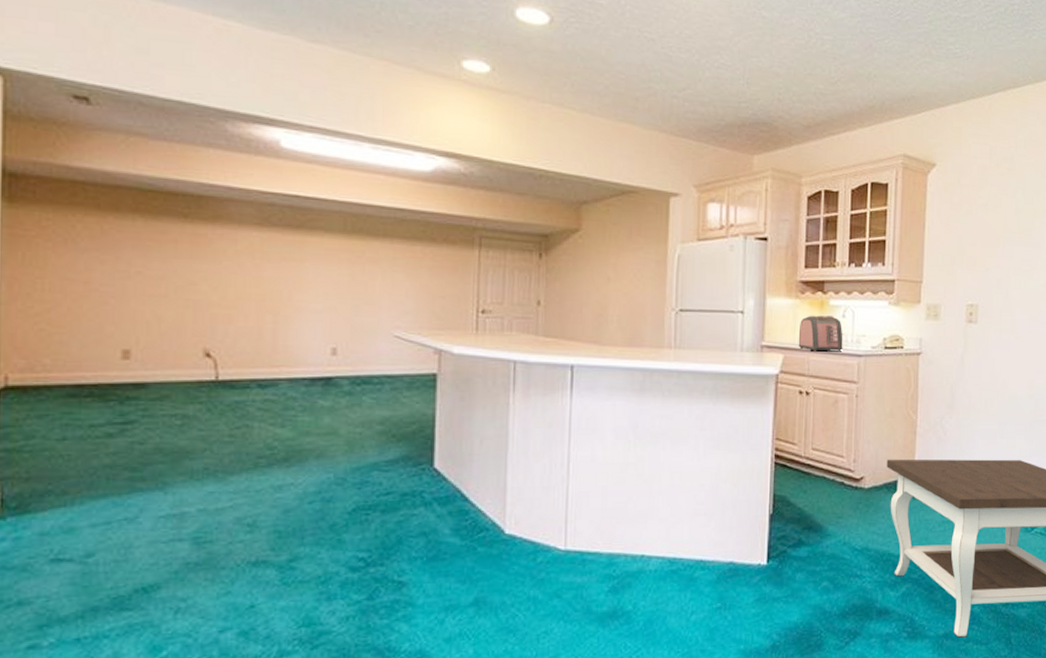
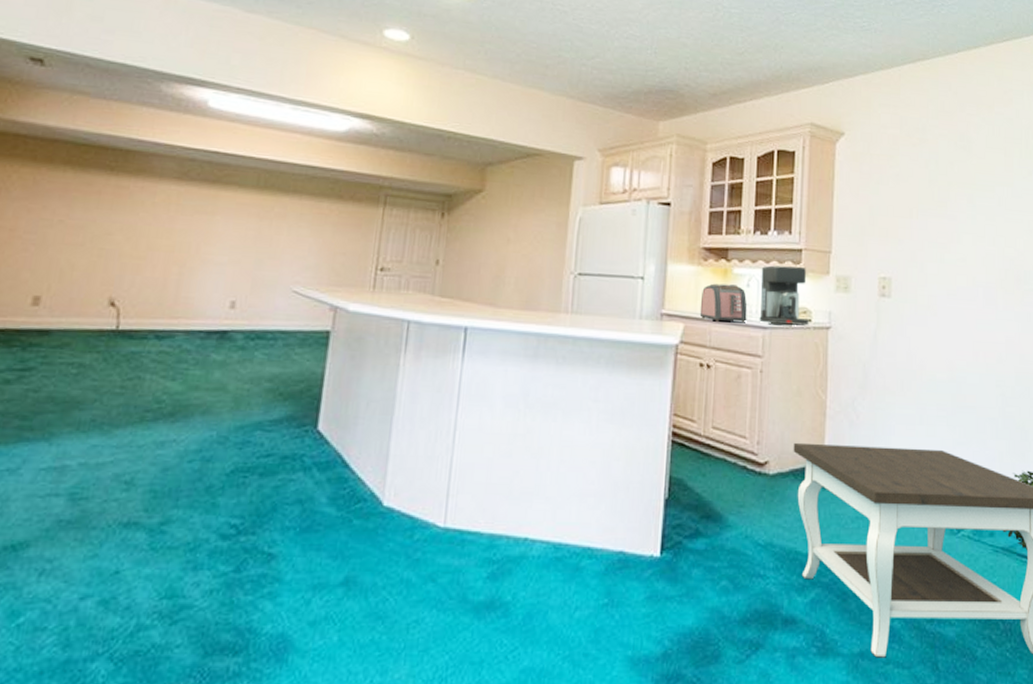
coffee maker: none [854,296,902,353] -> present [759,265,809,326]

